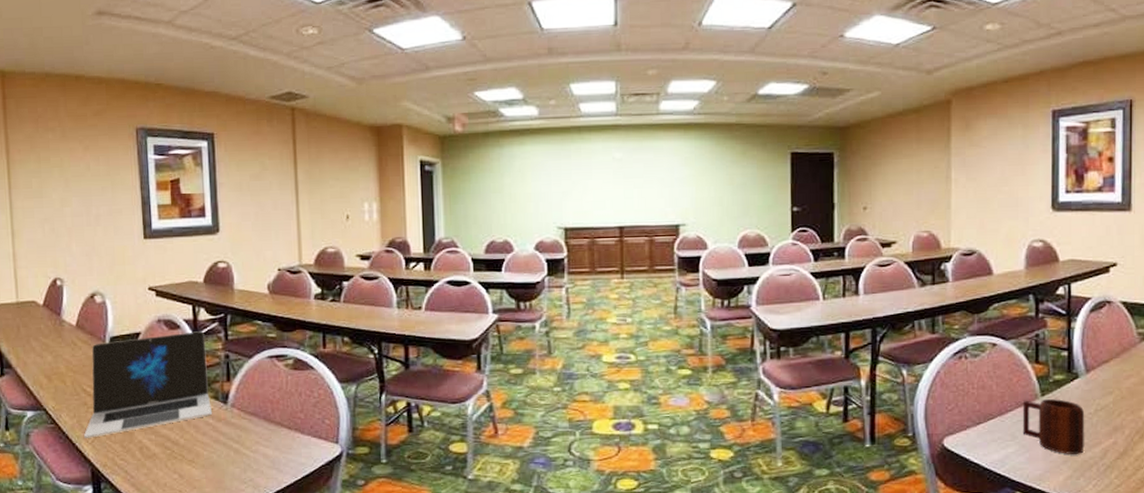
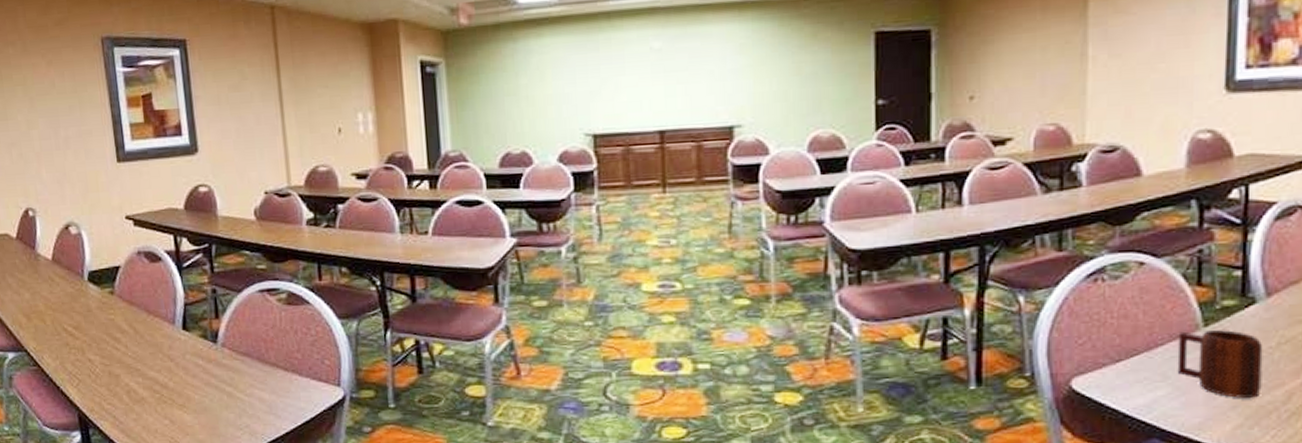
laptop: present [84,331,212,438] -> none [68,263,201,381]

